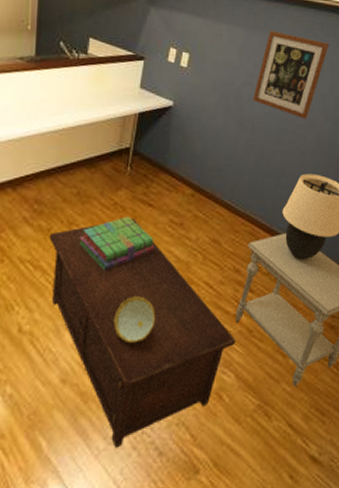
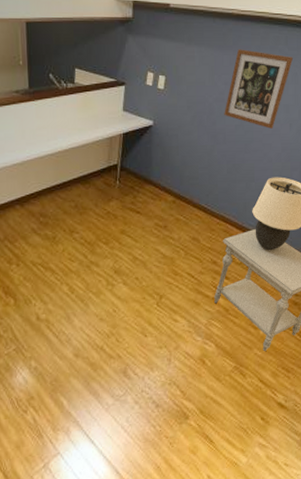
cabinet: present [49,219,236,449] -> none [54,224,215,403]
stack of books: present [80,216,154,271] -> none [80,222,143,268]
decorative bowl: present [114,296,156,342] -> none [113,287,148,324]

